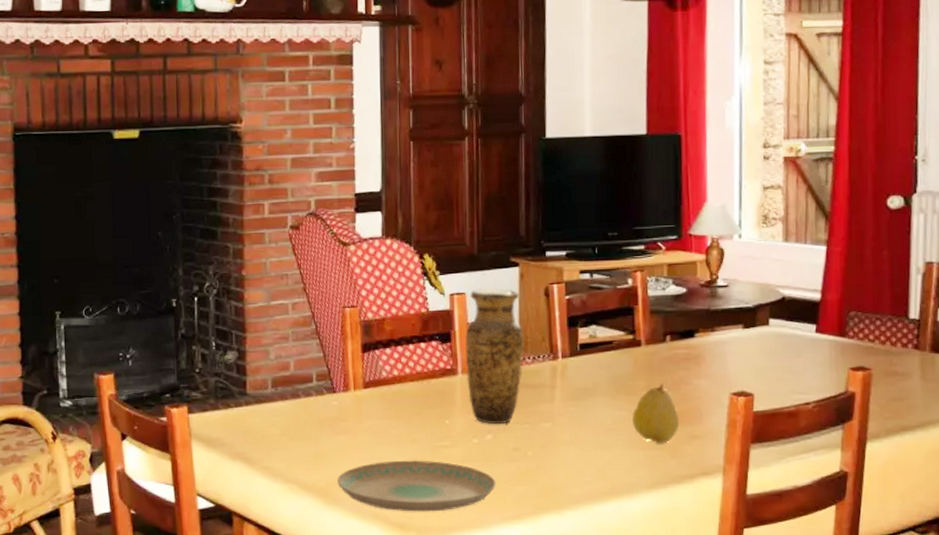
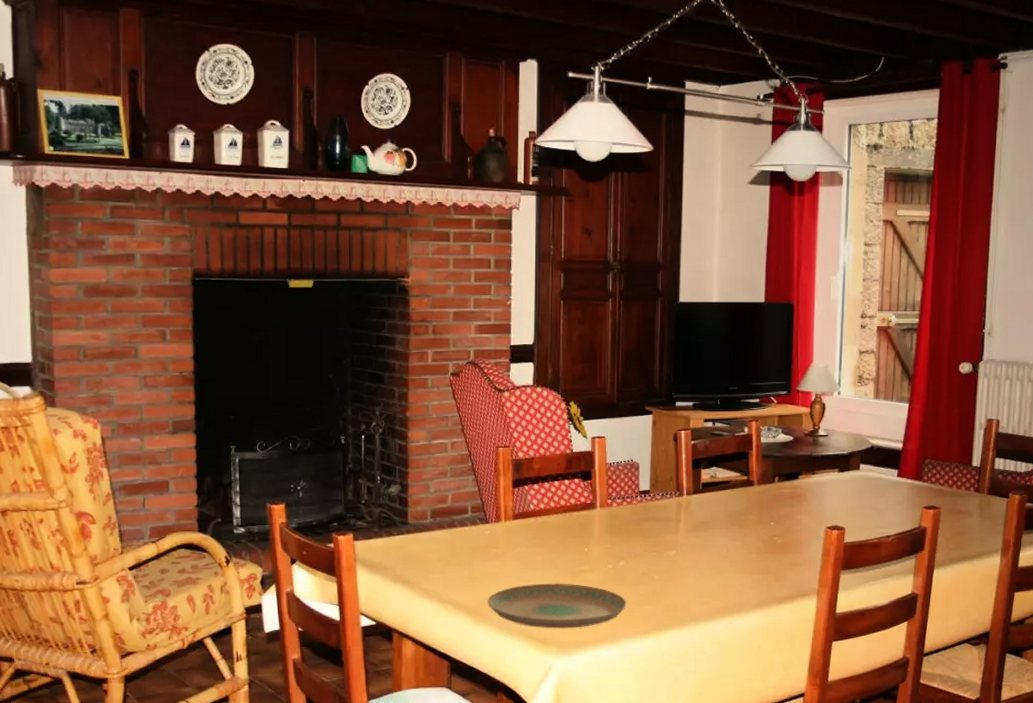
vase: present [465,288,525,424] -> none [603,433,655,552]
fruit: present [632,382,680,444] -> none [744,517,783,570]

